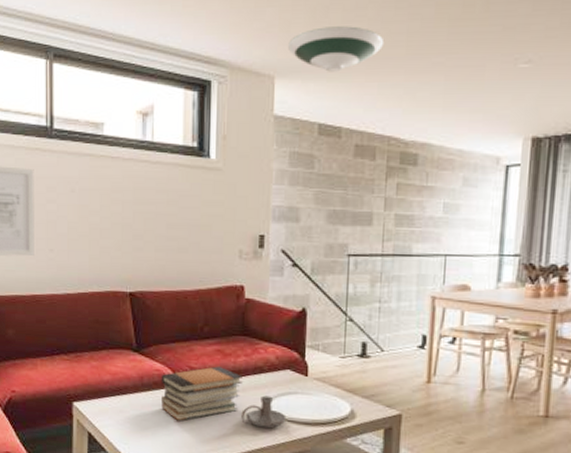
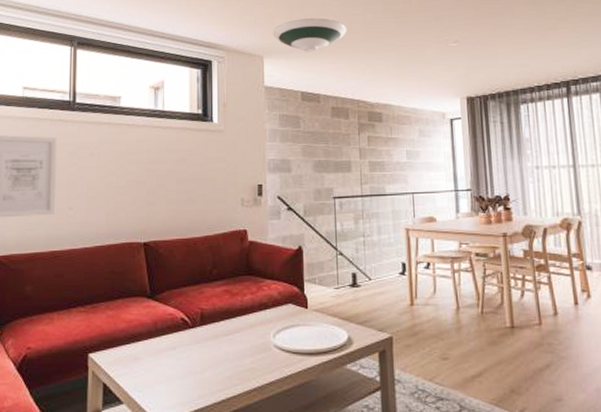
book stack: present [161,366,243,421] -> none [174,306,250,363]
candle holder: present [241,395,287,428] -> none [250,330,291,361]

